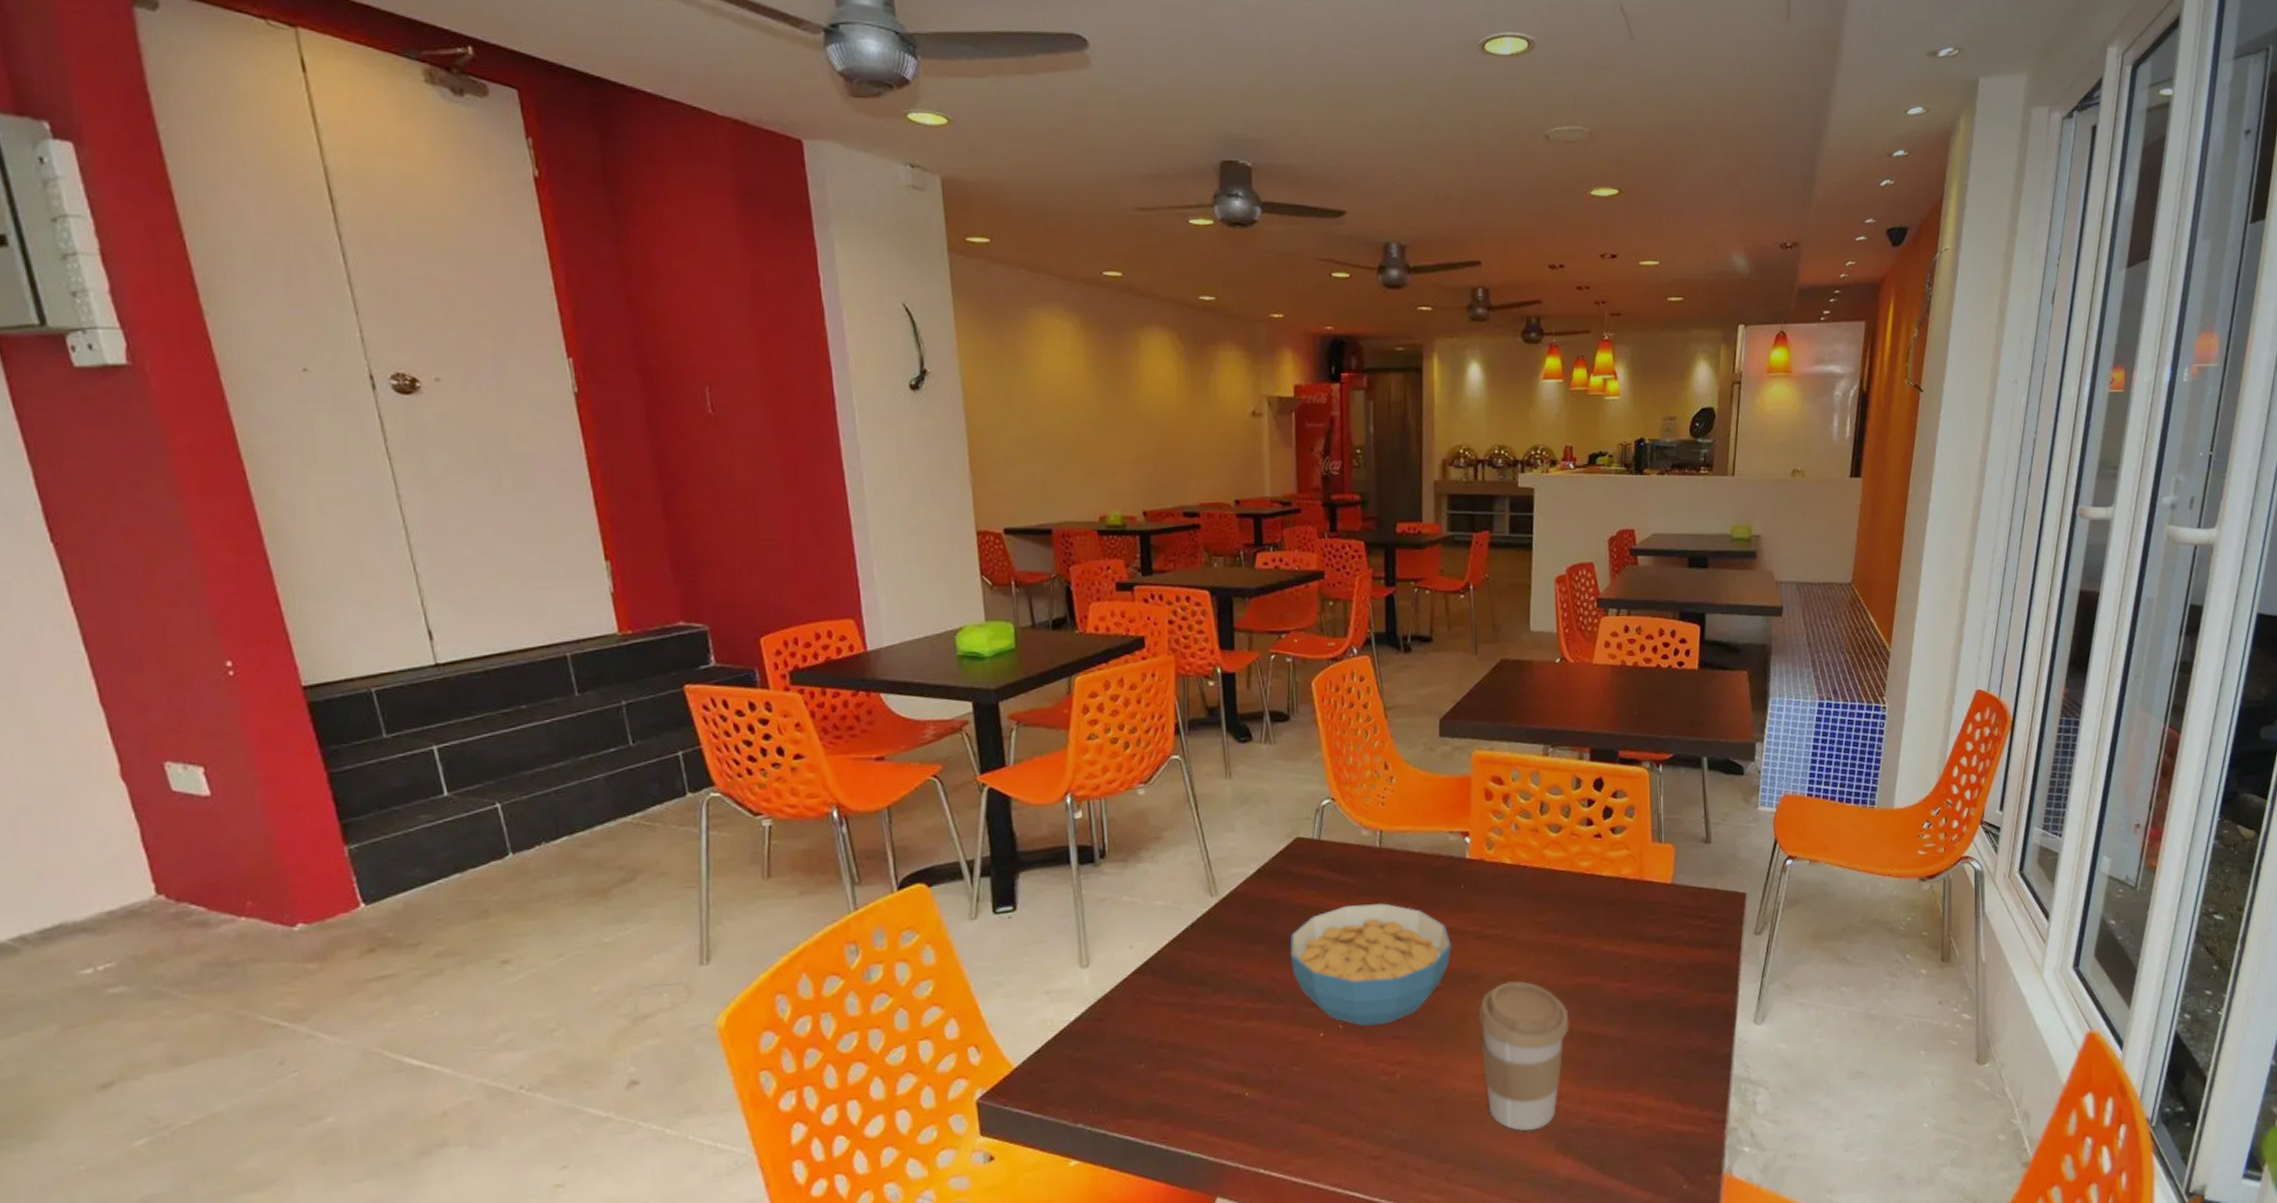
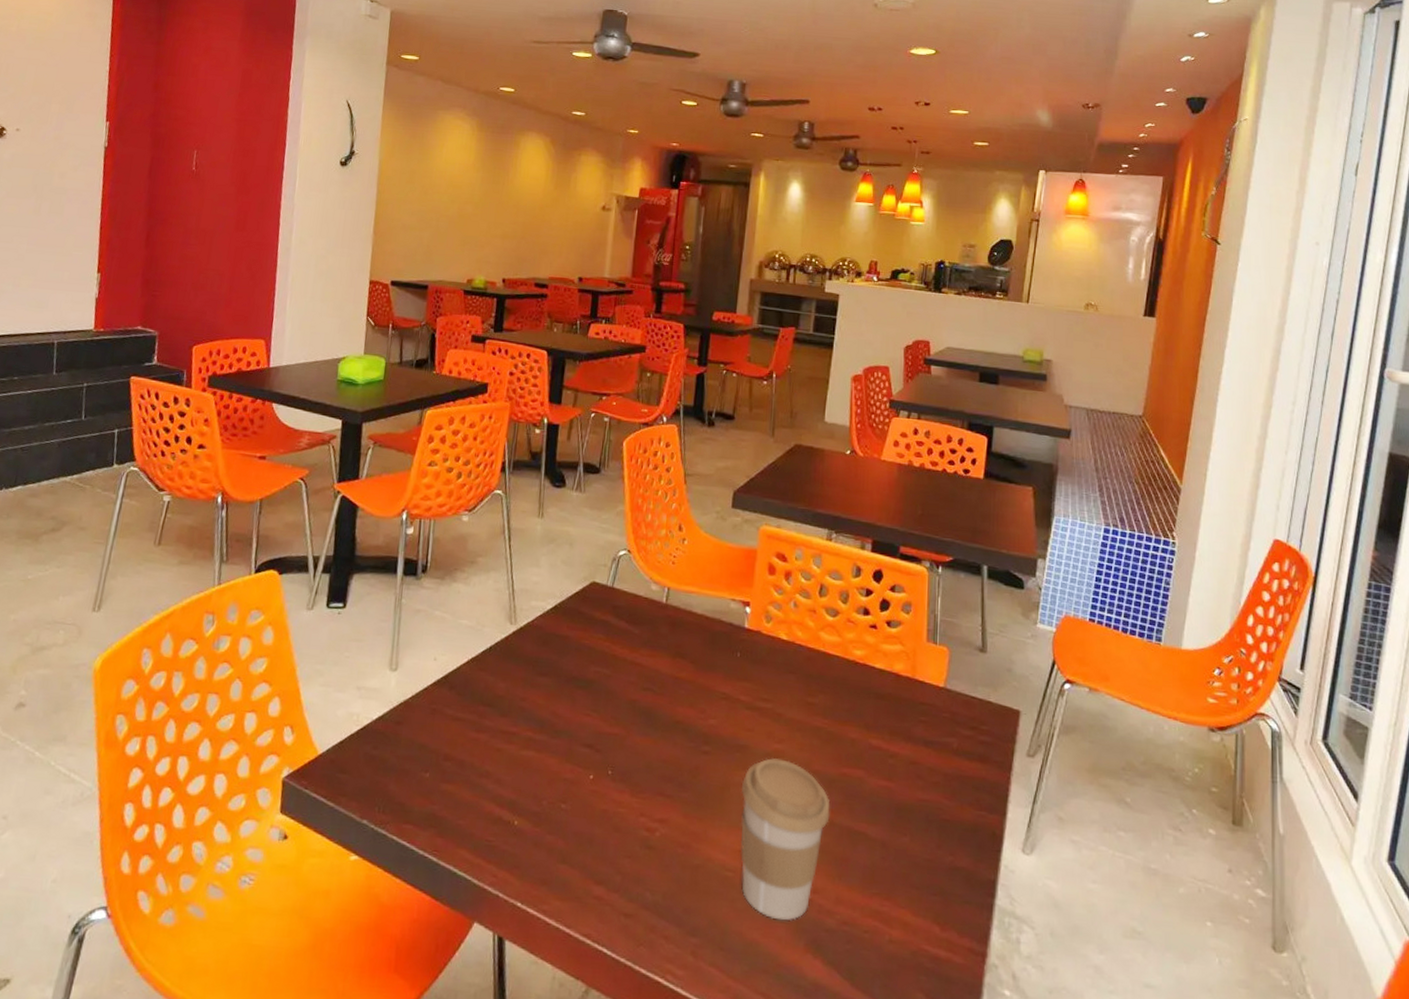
cereal bowl: present [1290,903,1452,1027] -> none [572,653,723,779]

